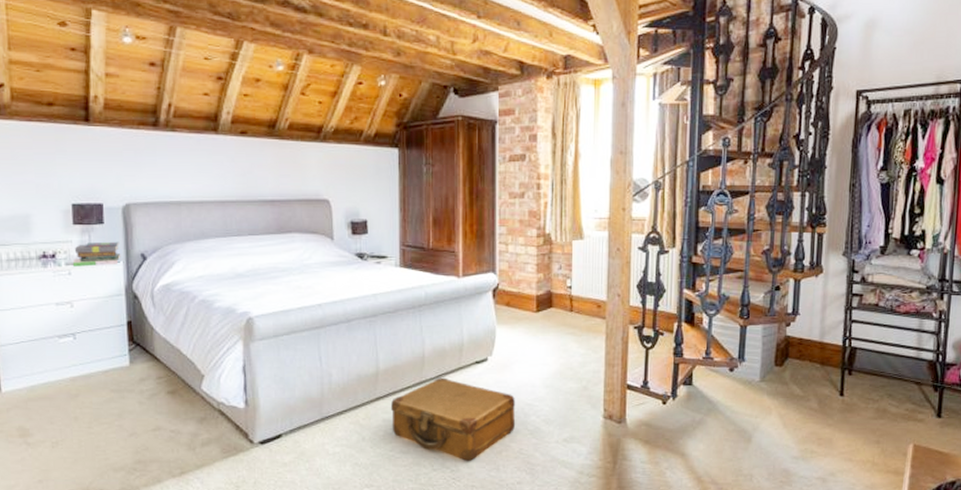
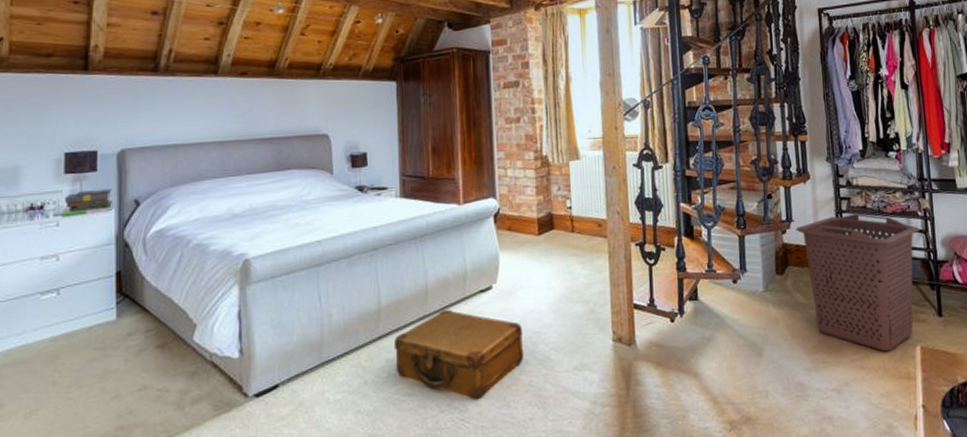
laundry basket: none [801,310,932,447] -> present [796,213,920,352]

